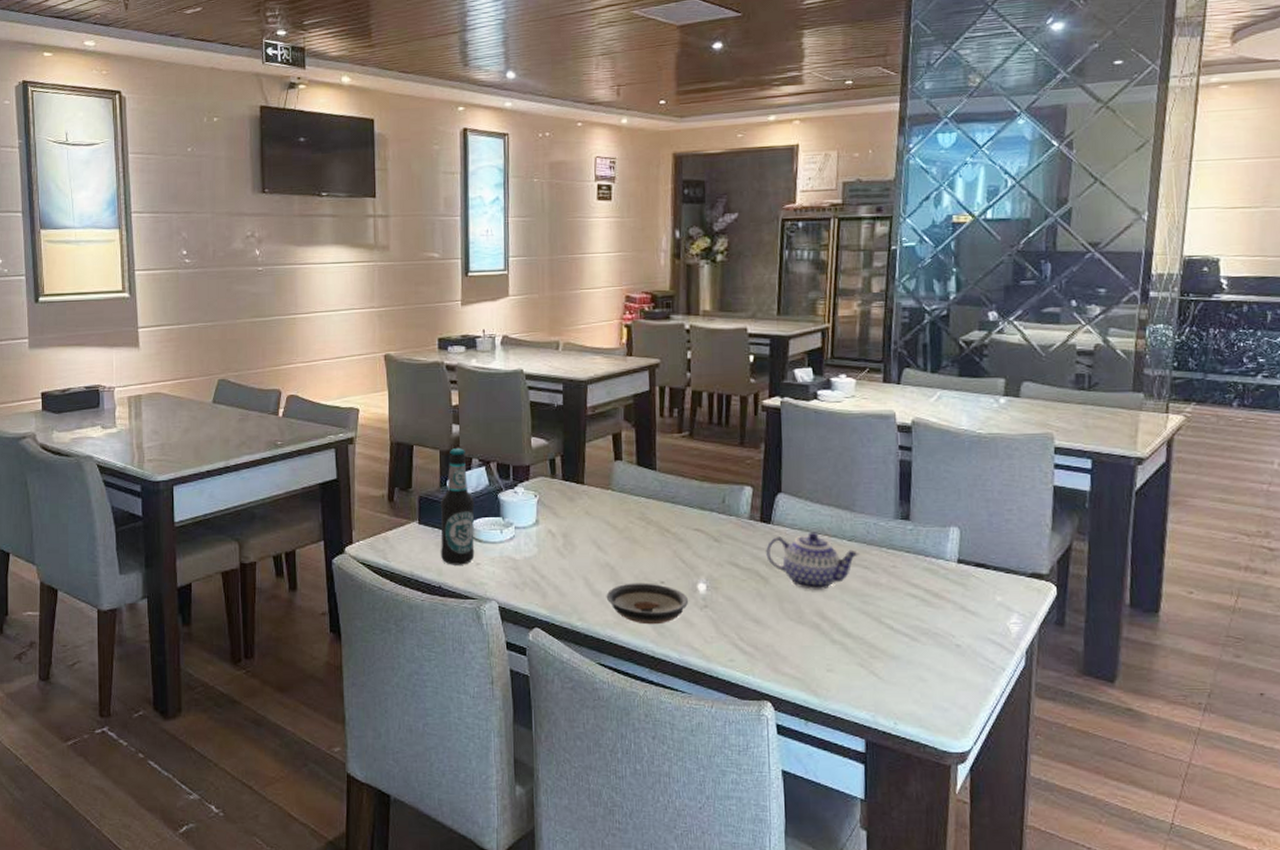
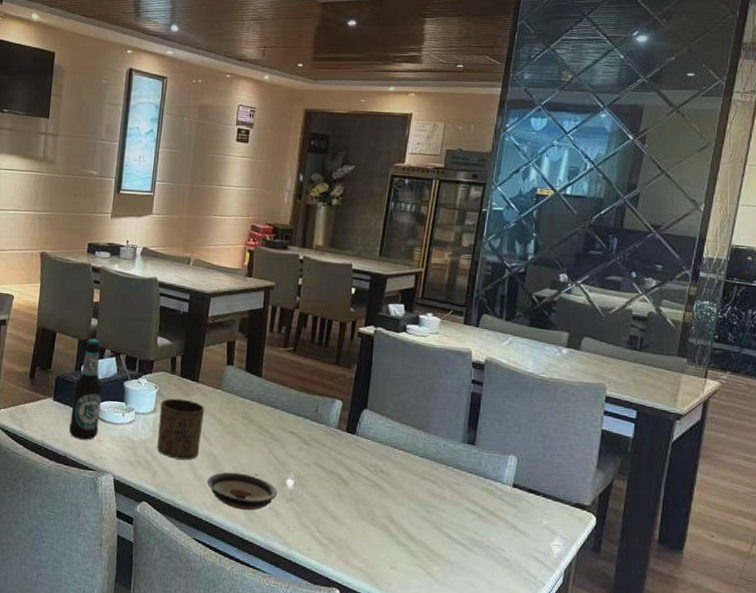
cup: none [543,505,595,575] -> present [157,398,205,460]
teapot: present [766,532,860,590] -> none [348,446,429,497]

